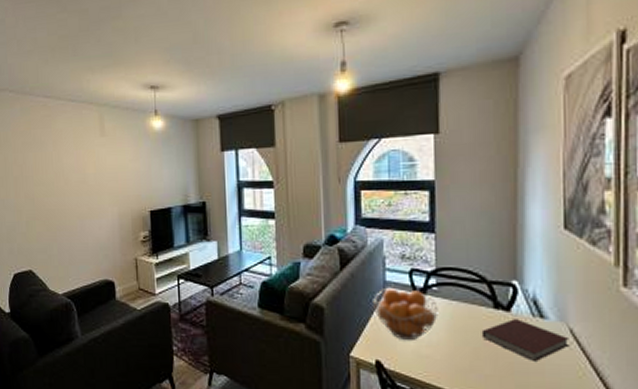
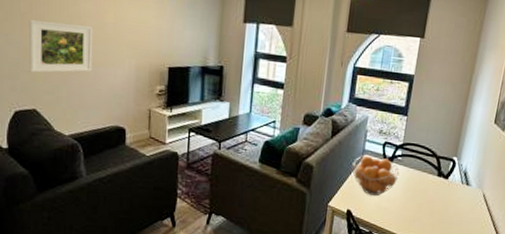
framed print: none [21,179,79,233] -> present [29,19,94,73]
notebook: present [481,319,568,361] -> none [425,185,481,215]

